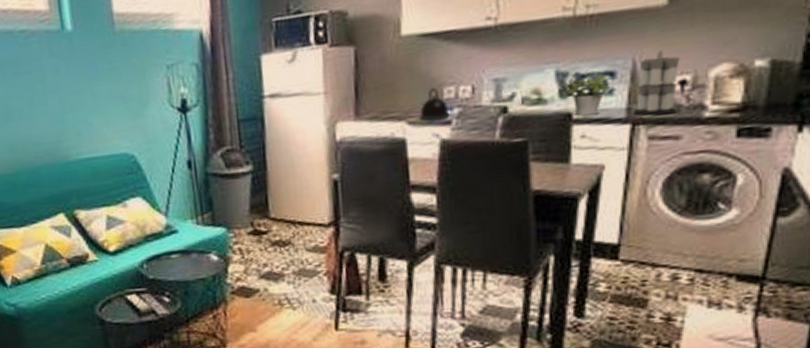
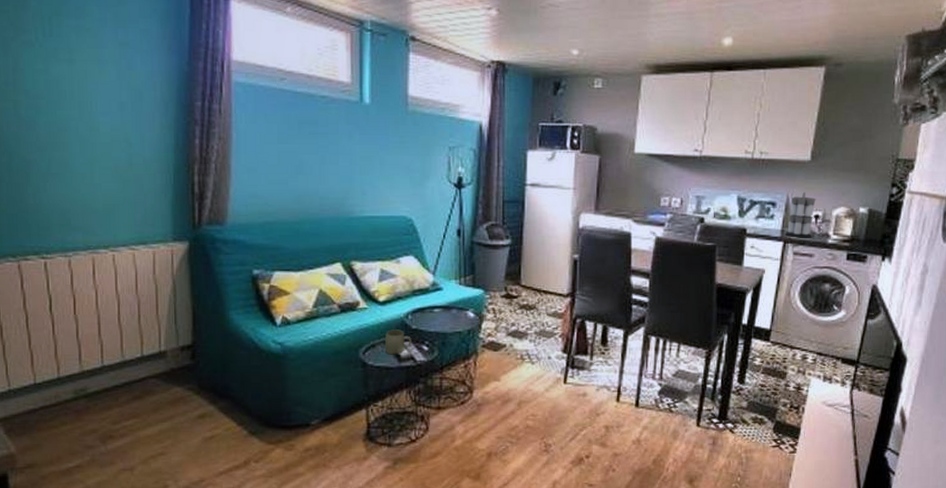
mug: none [120,281,150,310] -> present [384,329,411,355]
kettle: present [420,88,449,123] -> none [643,196,663,223]
potted plant: present [560,74,611,117] -> none [740,203,773,232]

